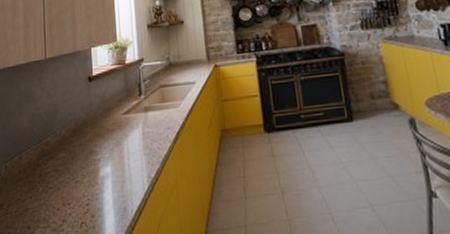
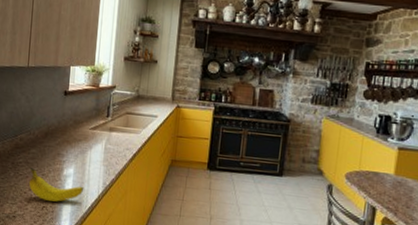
fruit: none [60,176,127,214] -> present [28,168,84,202]

